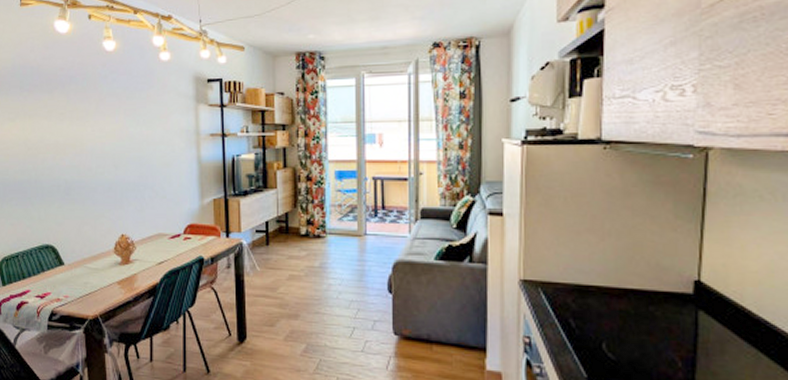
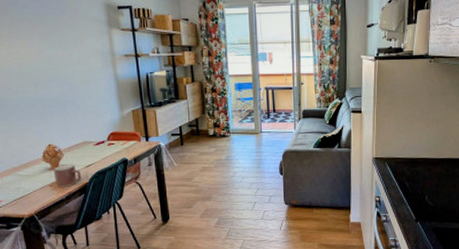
mug: none [123,259,151,286] -> present [53,164,81,187]

